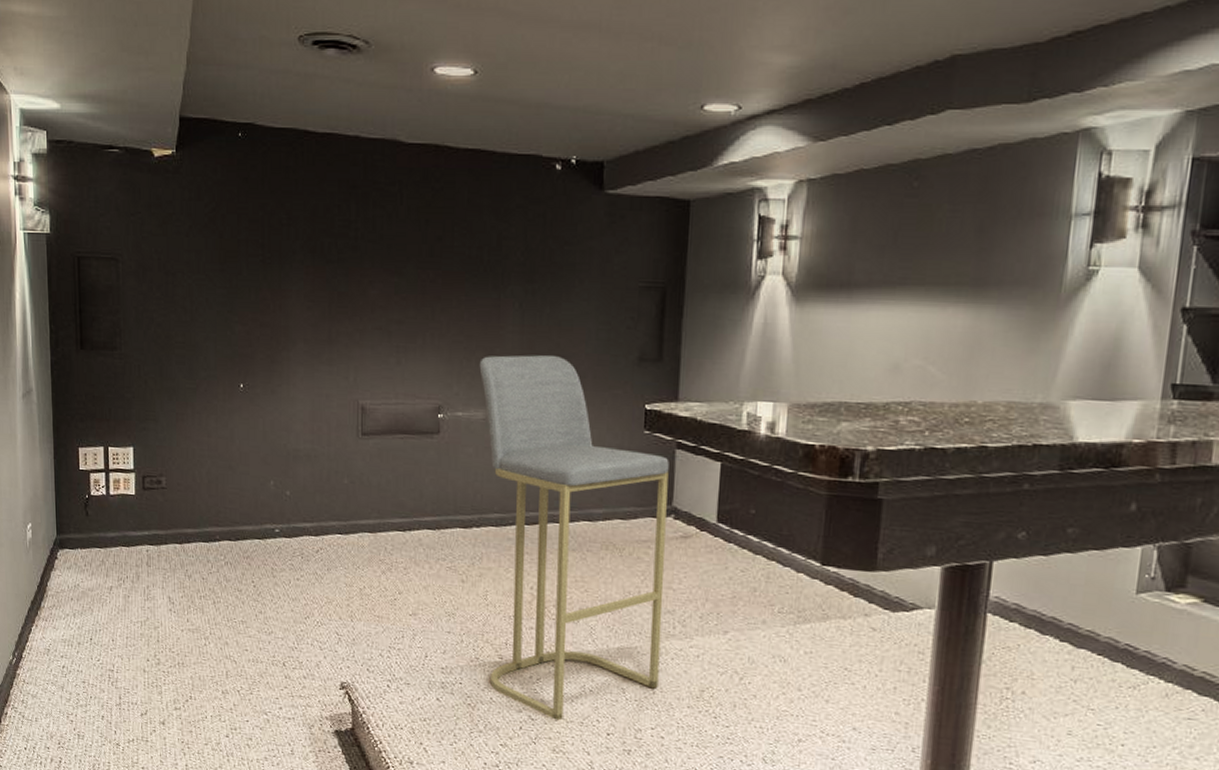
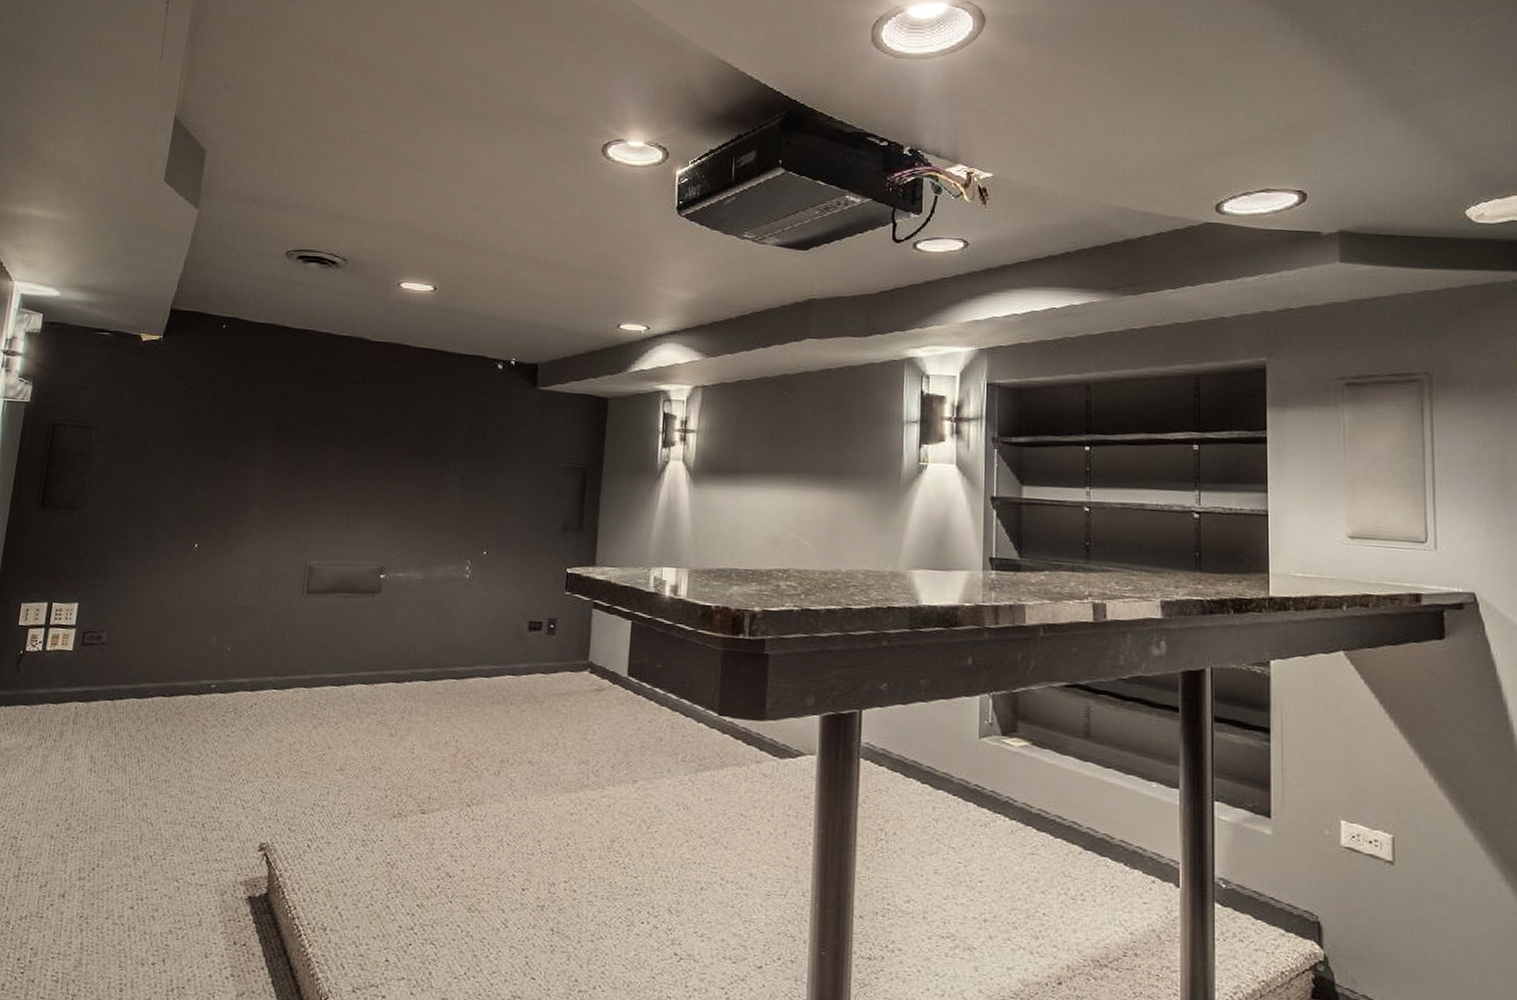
bar stool: present [479,355,669,721] -> none [411,523,587,877]

